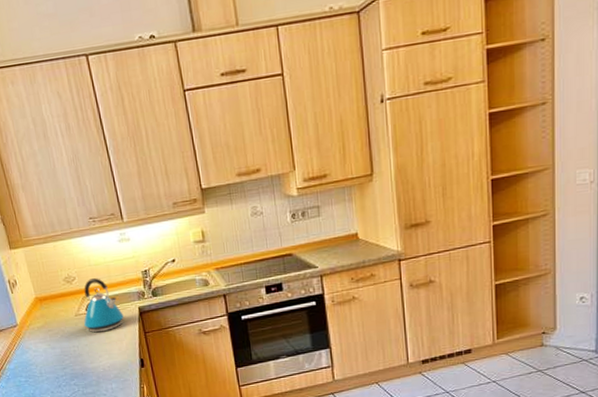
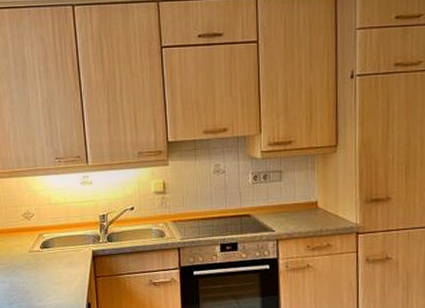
kettle: present [83,278,124,333] -> none [36,217,77,272]

